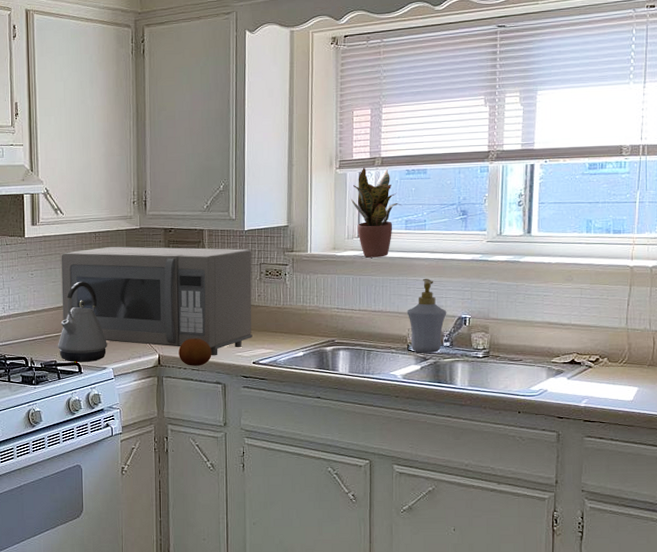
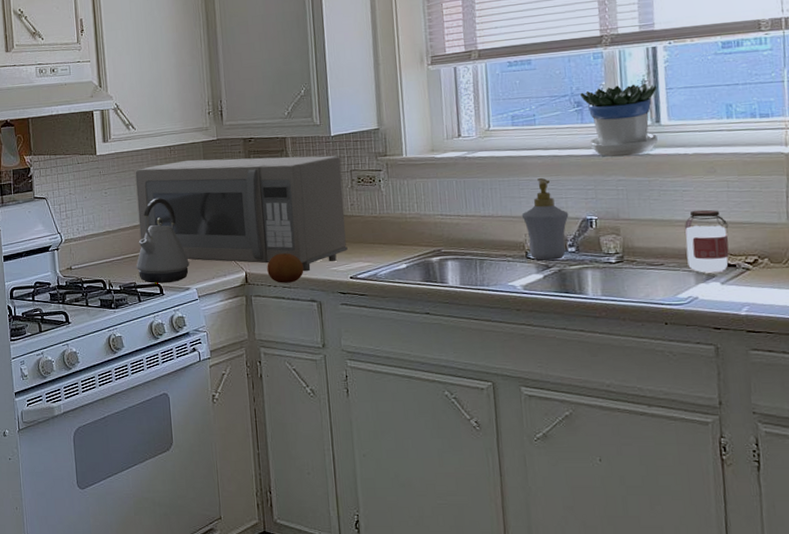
potted plant: present [351,167,403,258] -> none [448,61,507,158]
flowerpot: none [466,197,532,263] -> present [580,83,658,157]
jar: none [542,313,579,369] -> present [684,209,729,273]

